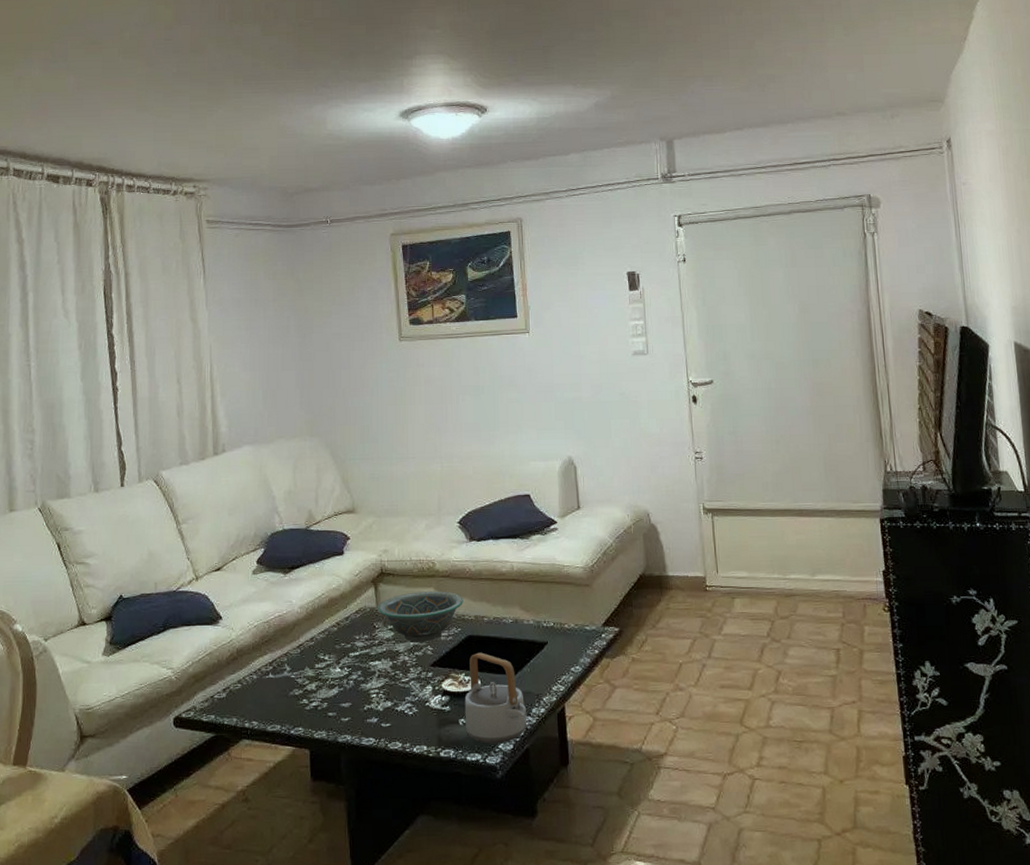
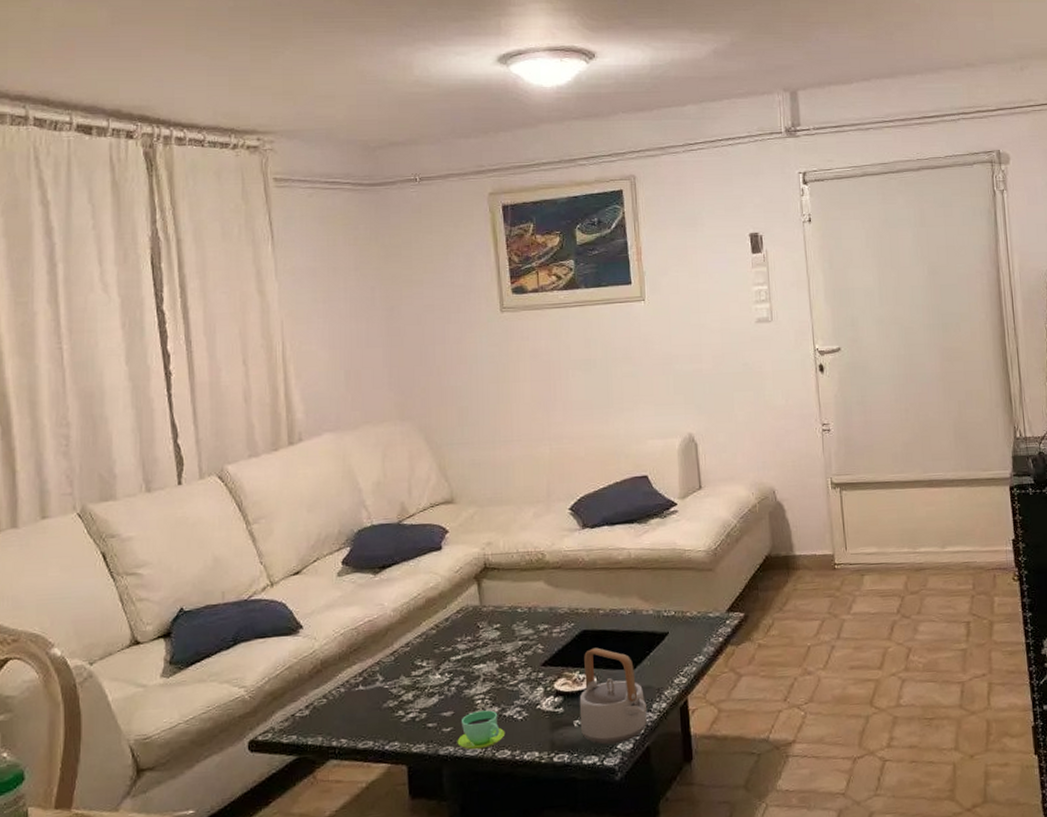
cup: none [354,704,397,740] -> present [457,710,506,750]
decorative bowl: present [378,591,463,642] -> none [482,584,577,641]

